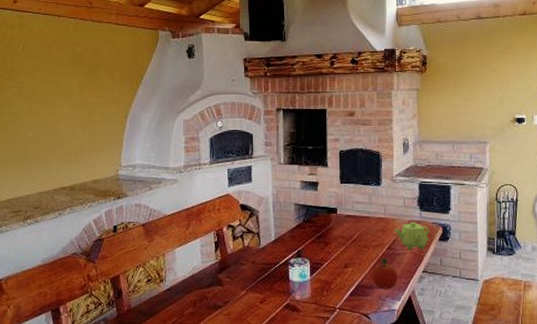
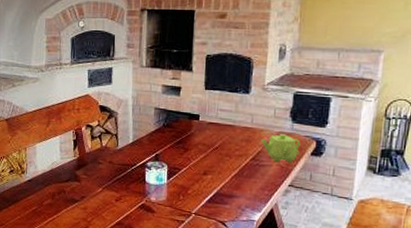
fruit: present [371,258,399,290] -> none [231,168,262,200]

